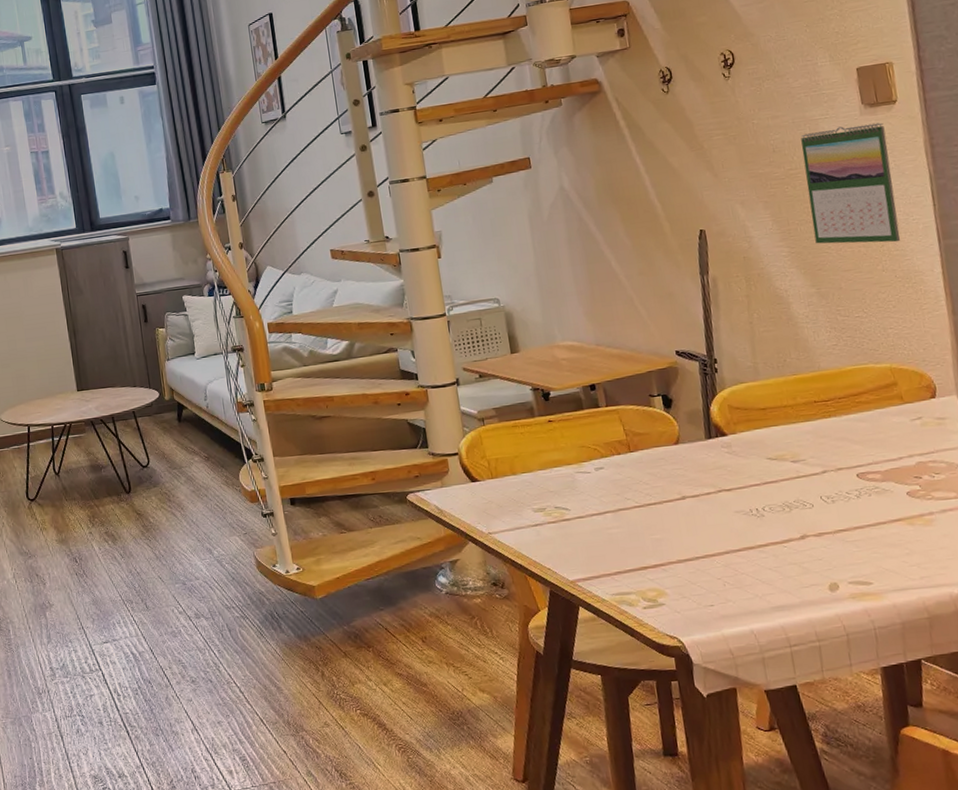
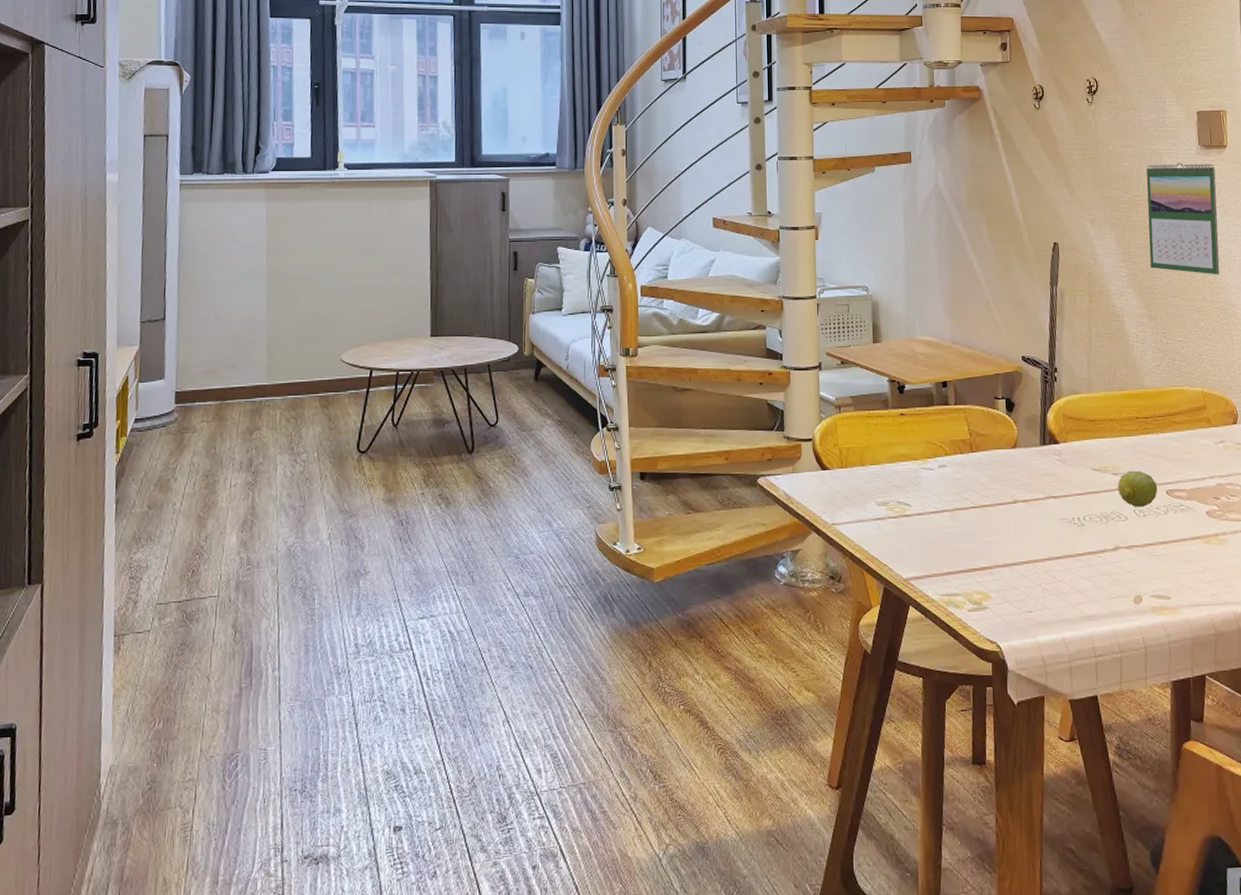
fruit: none [798,456,847,493] -> present [1117,470,1158,507]

